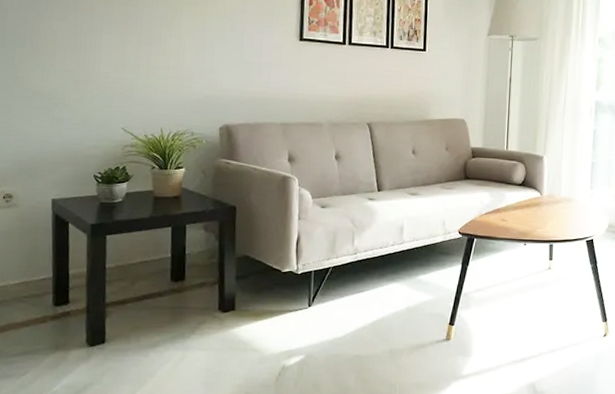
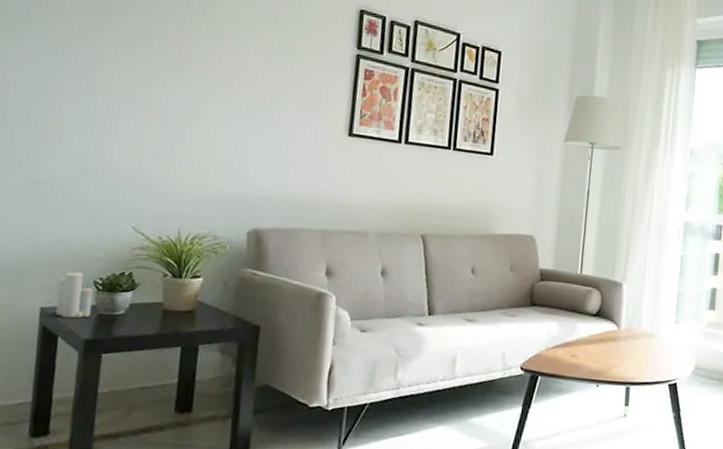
candle: none [64,165,95,207] -> present [55,268,94,318]

